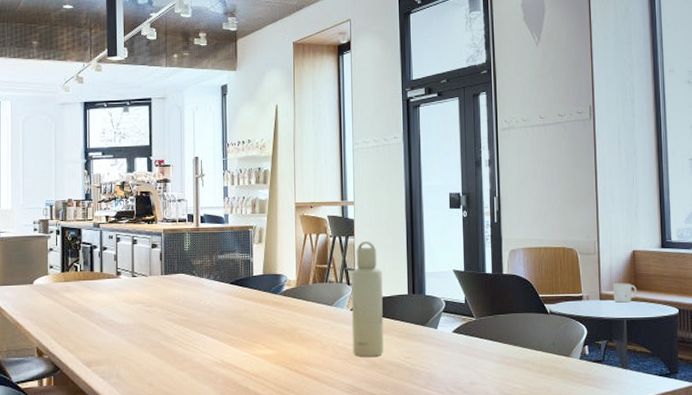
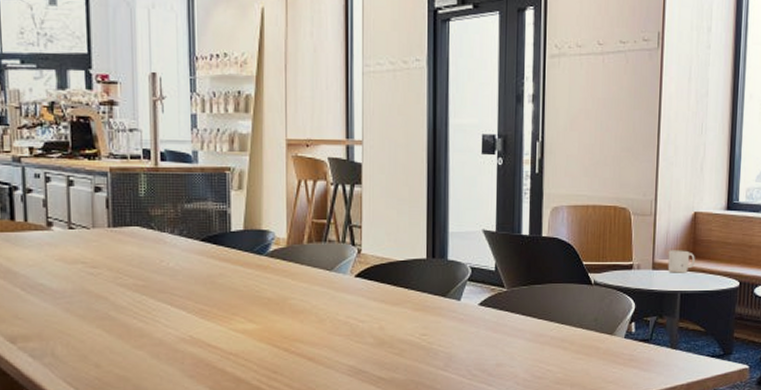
bottle: present [351,241,384,357] -> none [356,191,395,333]

